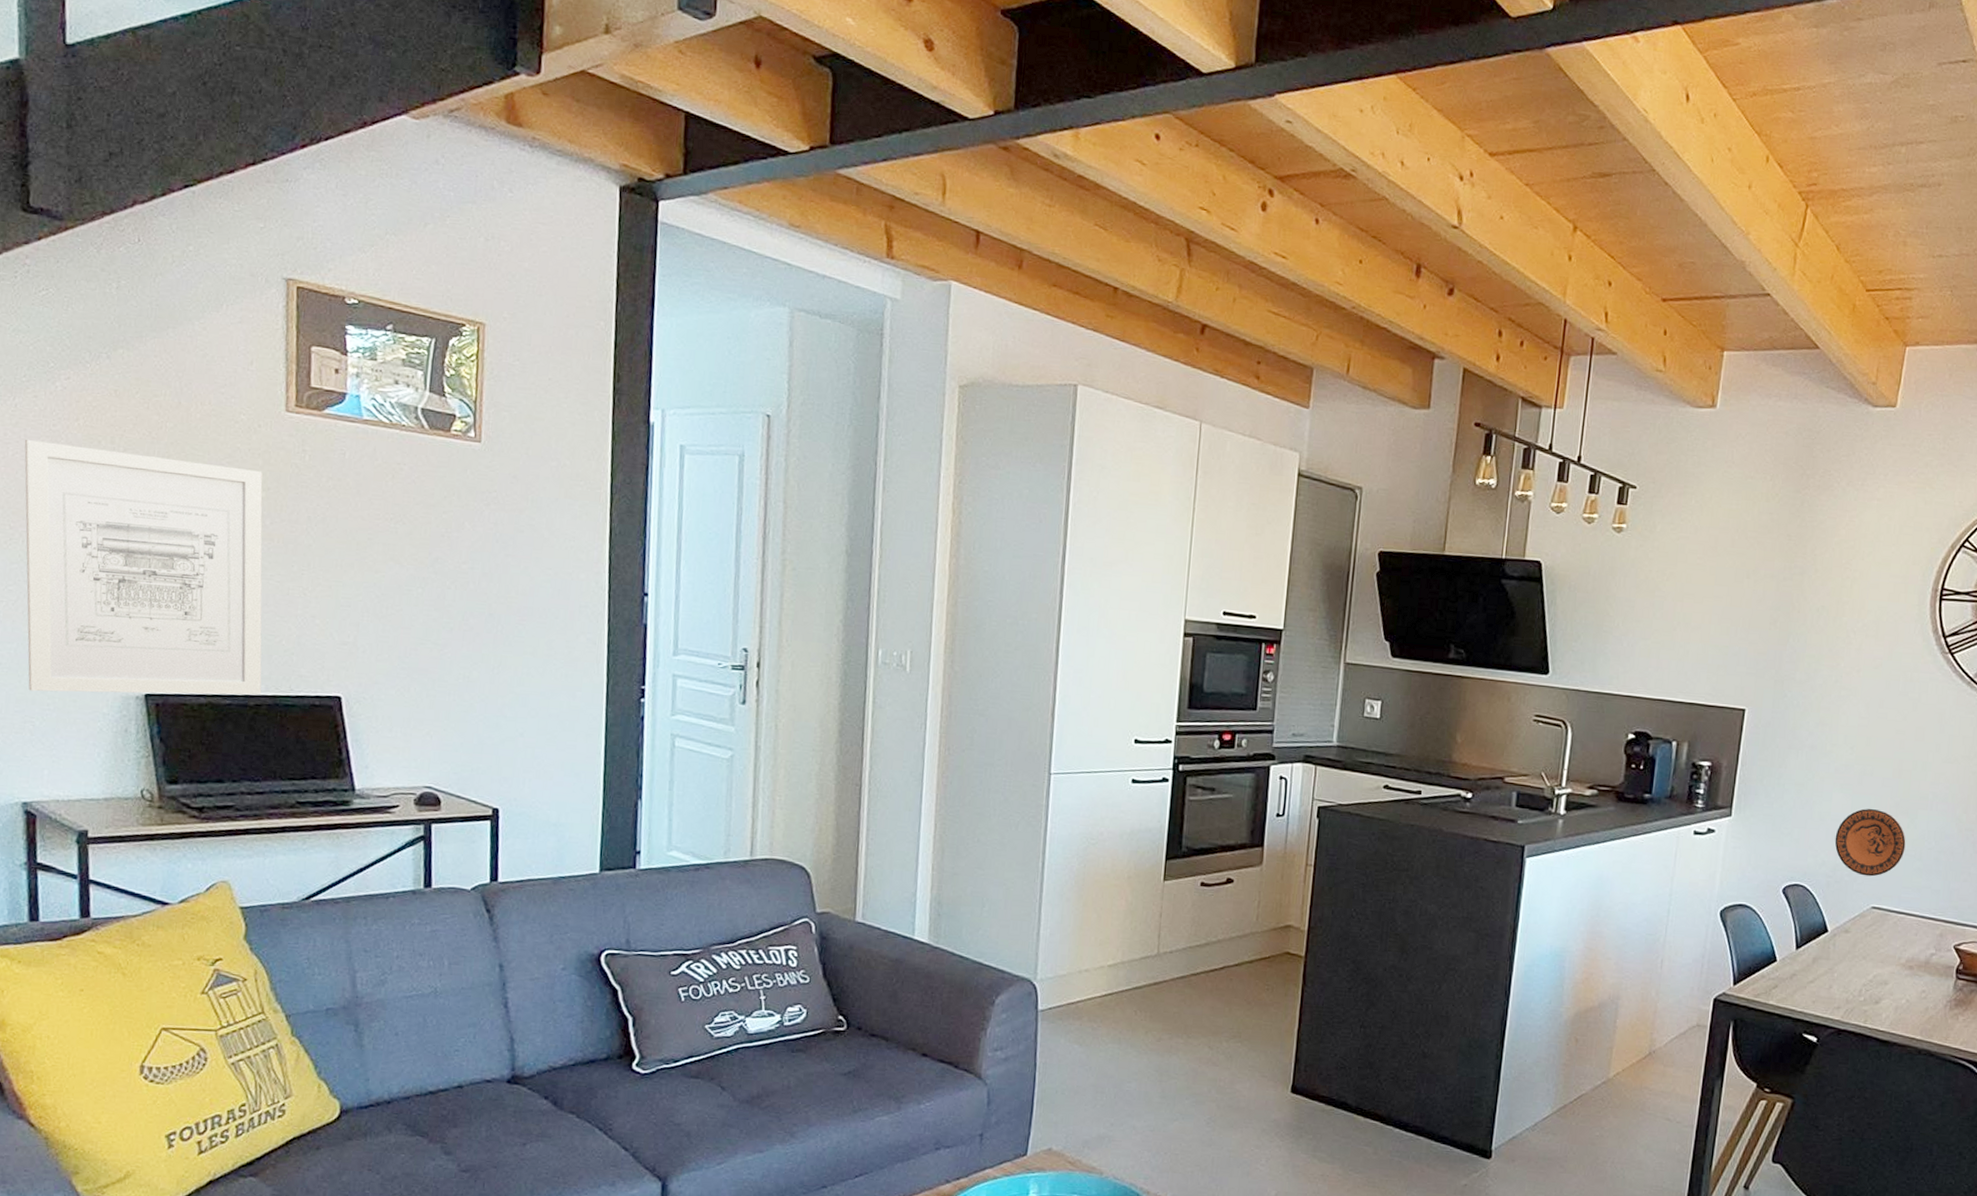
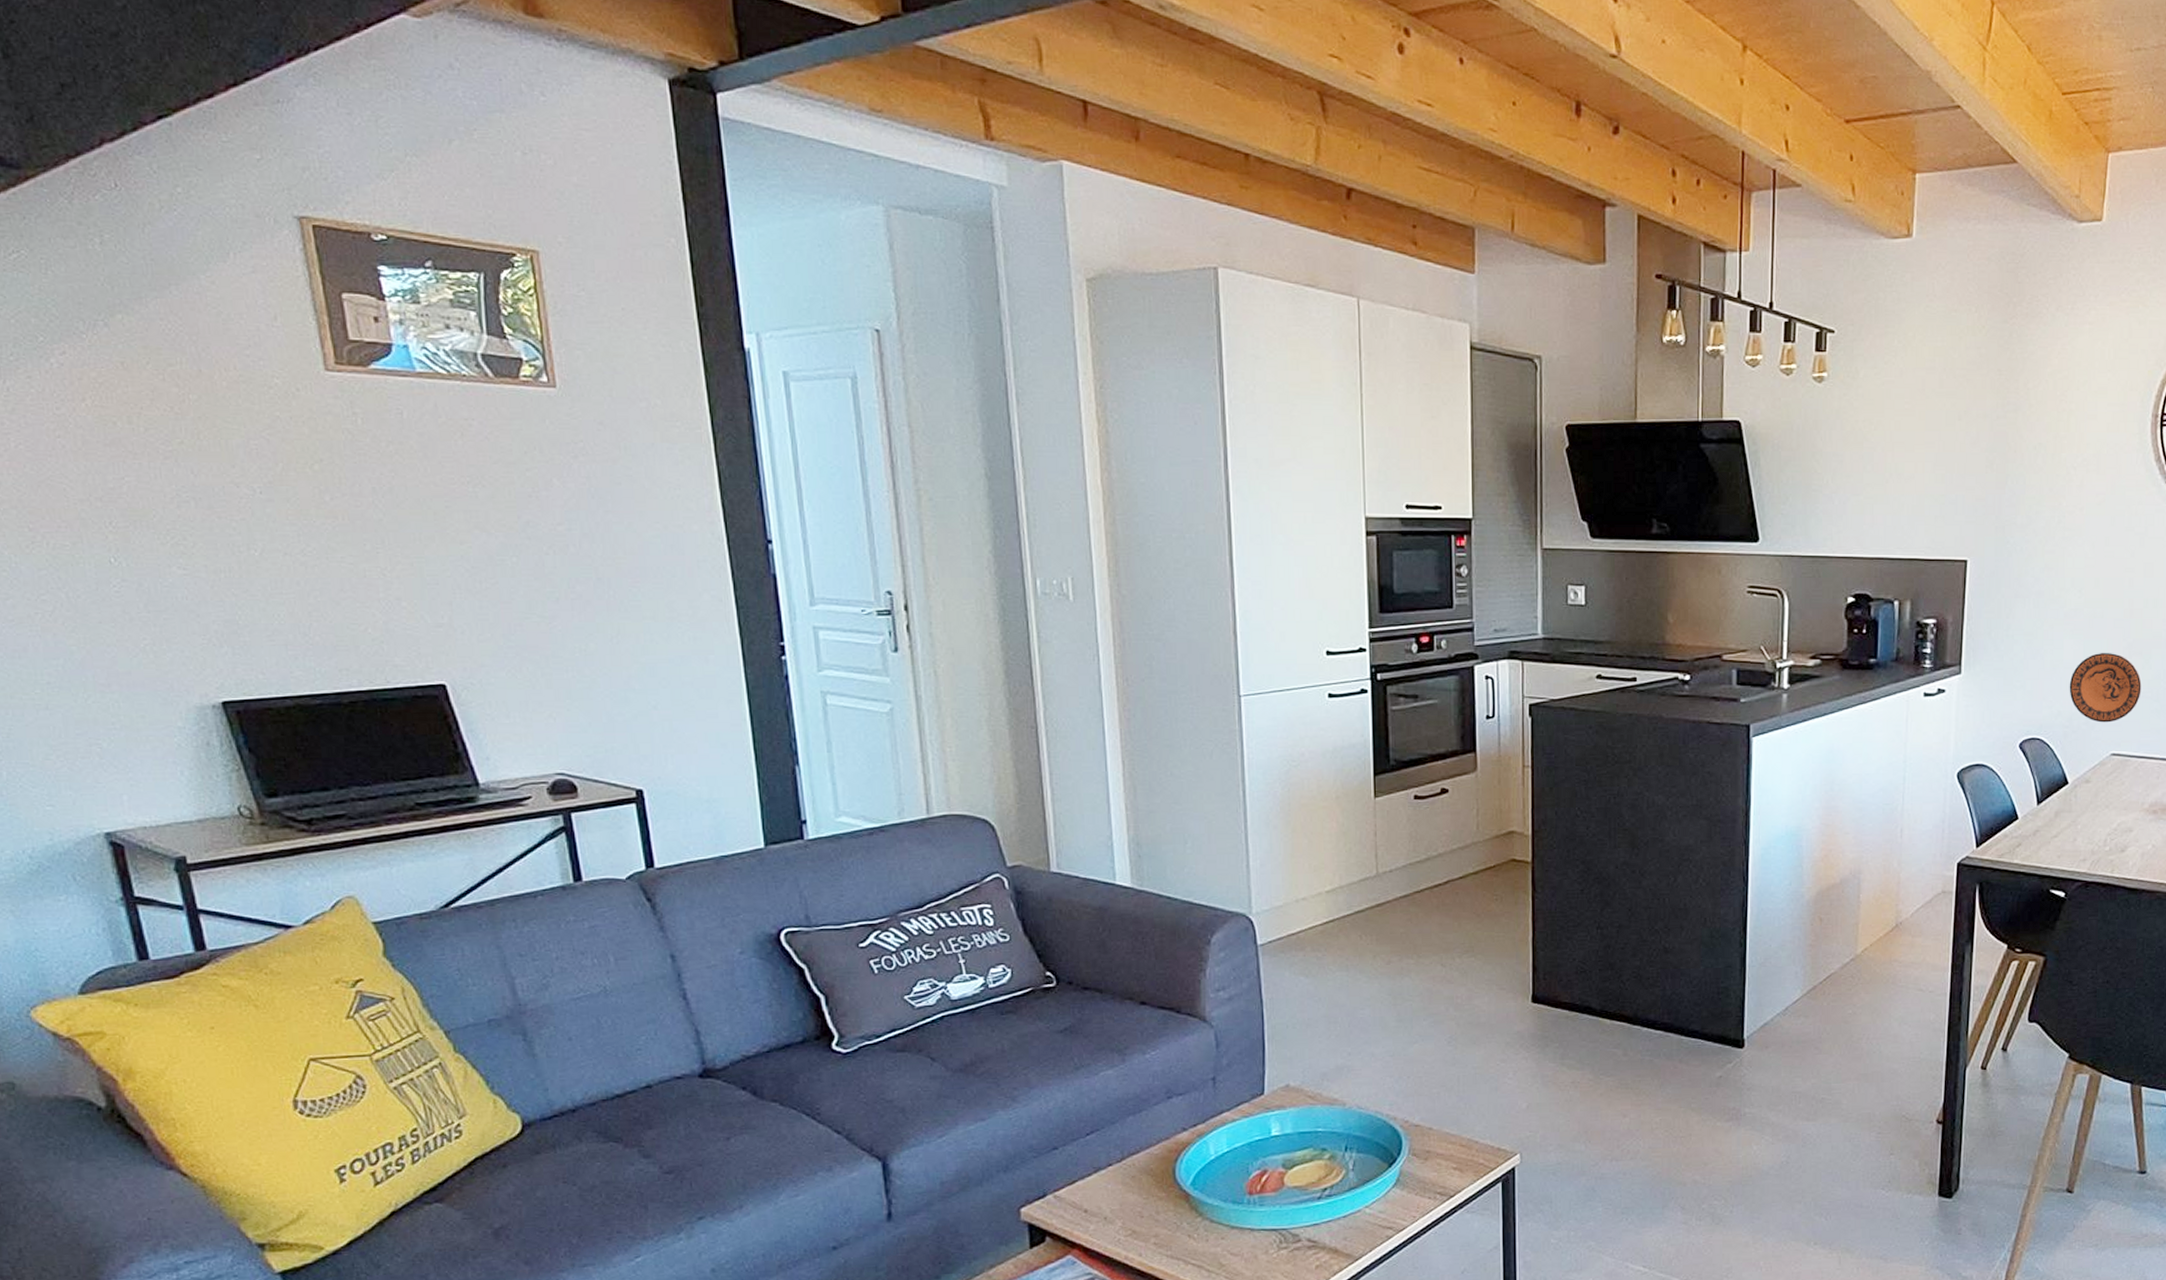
wall art: present [24,439,263,696] -> none [26,427,355,710]

